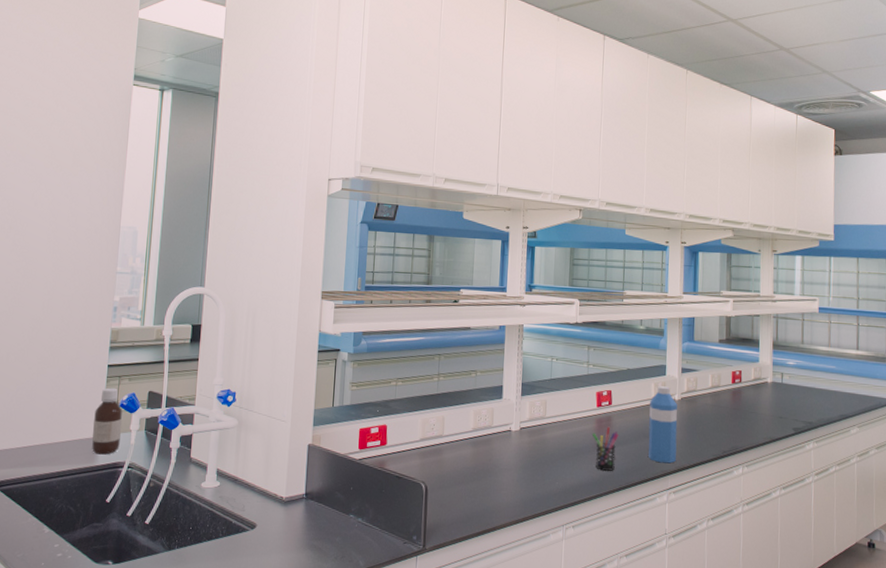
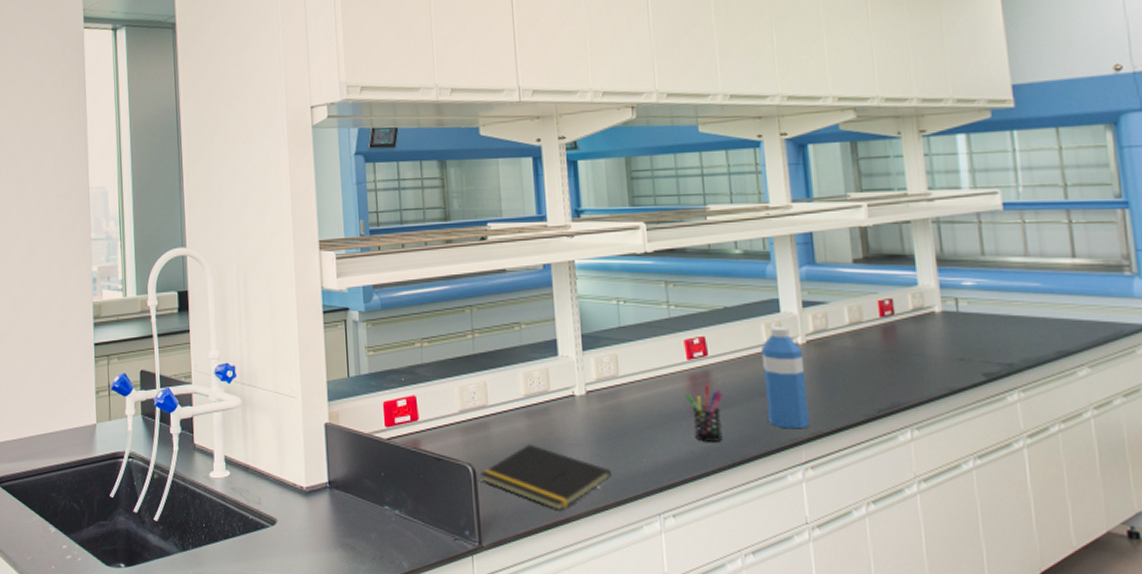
bottle: present [92,387,122,455] -> none [86,369,117,444]
notepad: none [431,468,532,522] -> present [480,444,613,512]

